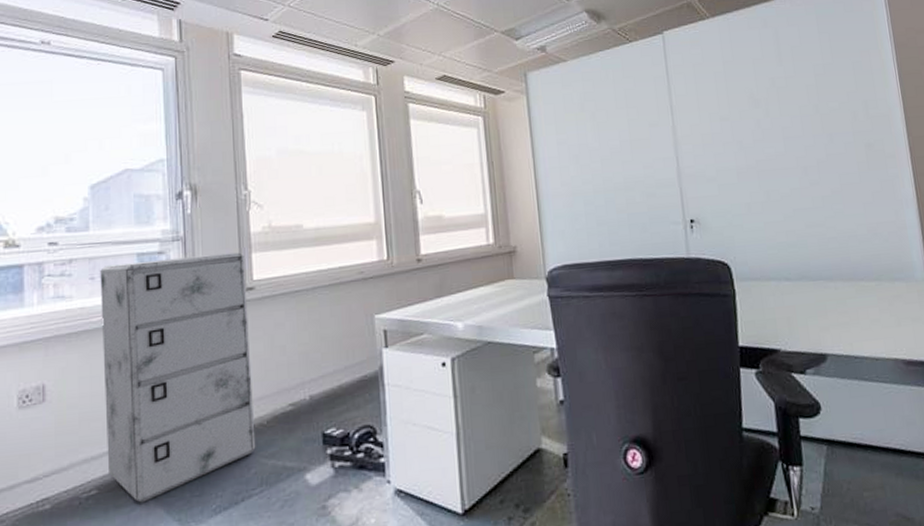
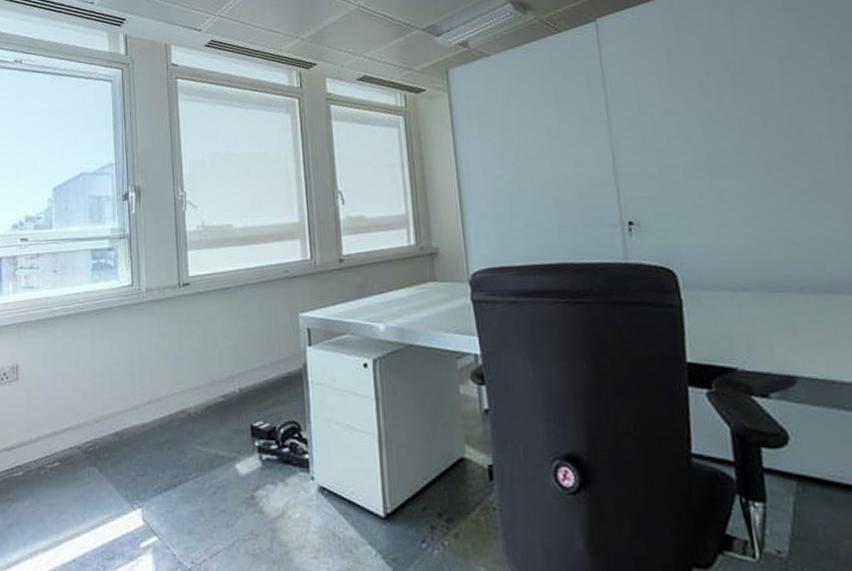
filing cabinet: present [100,252,256,503] -> none [61,250,192,477]

